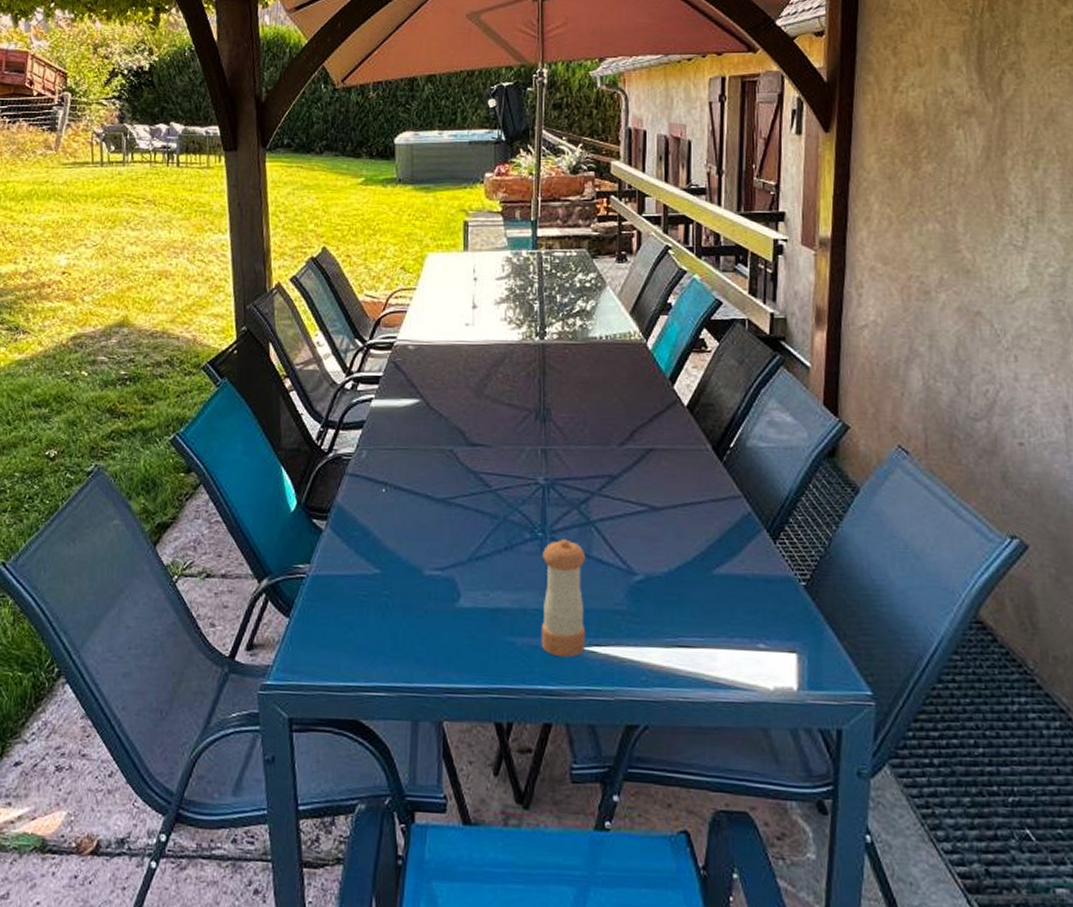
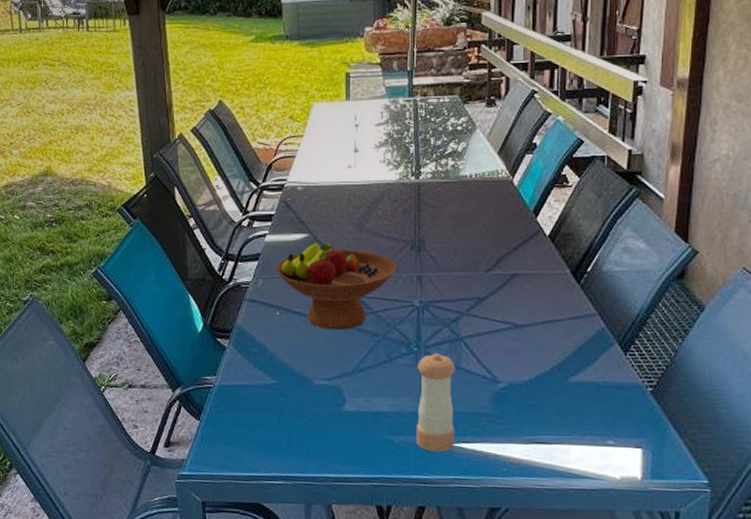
fruit bowl: none [382,410,520,511] -> present [275,243,397,330]

